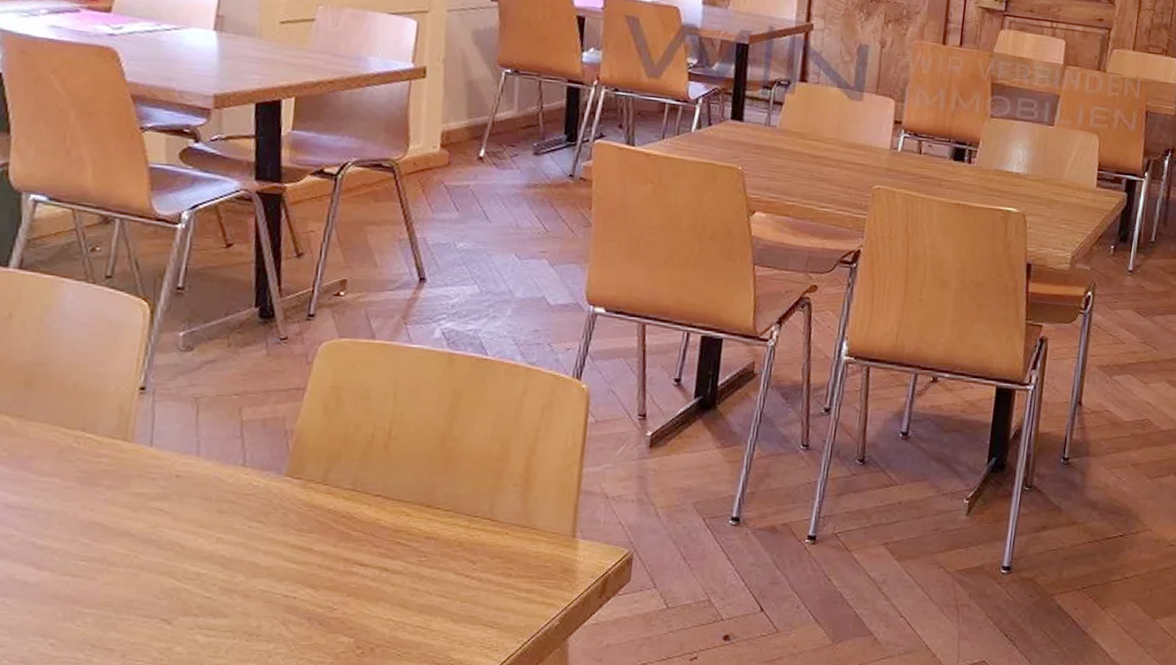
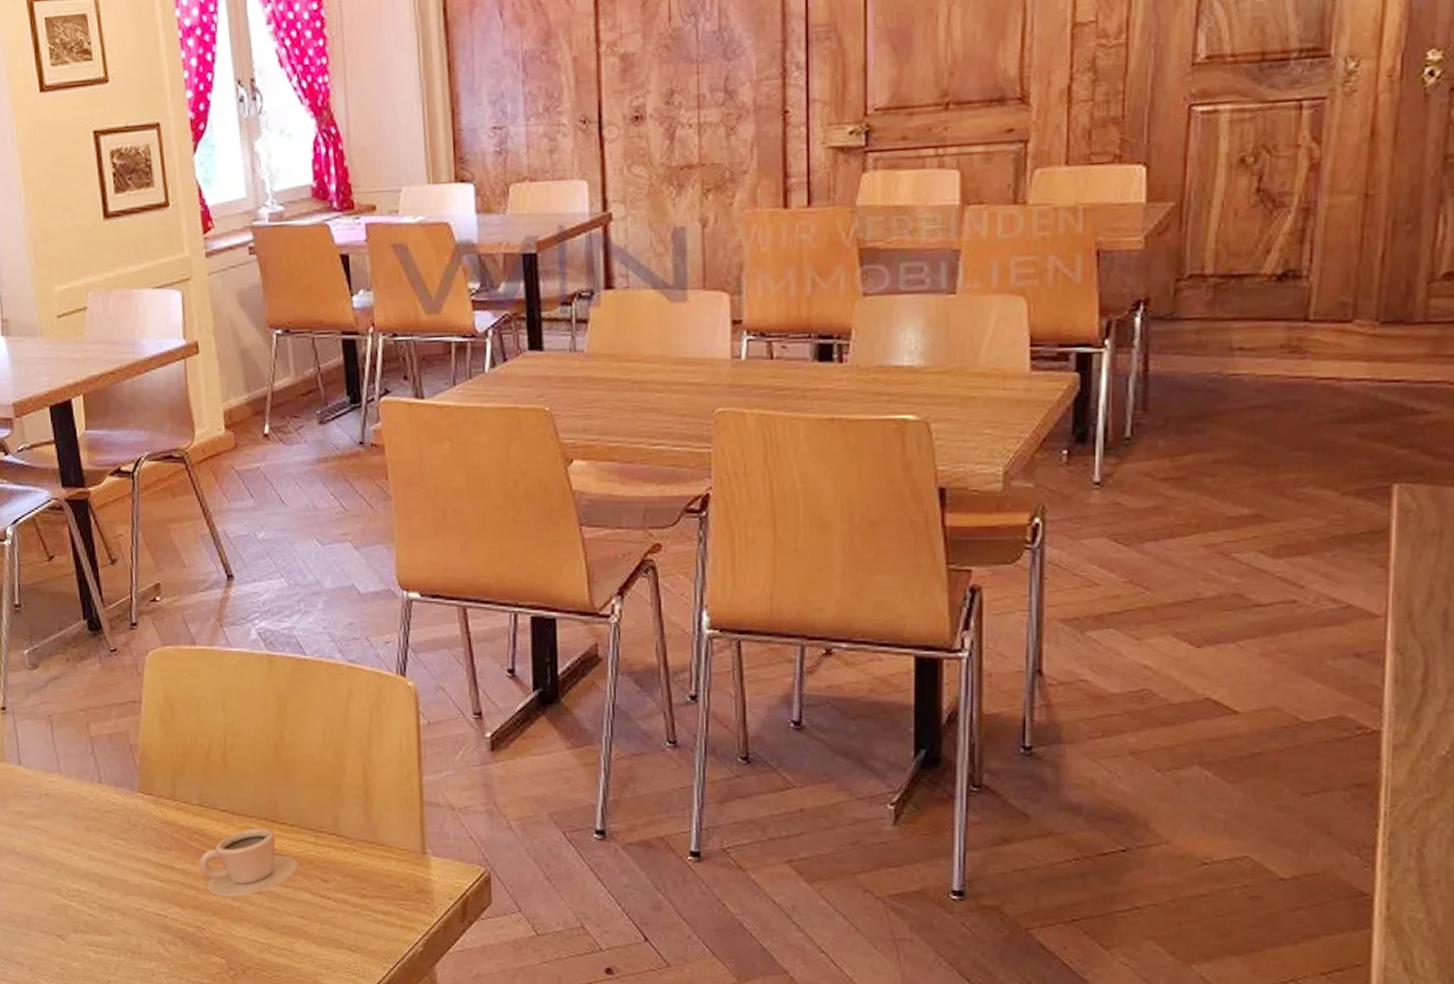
cup: none [341,512,448,578] -> present [199,828,299,897]

